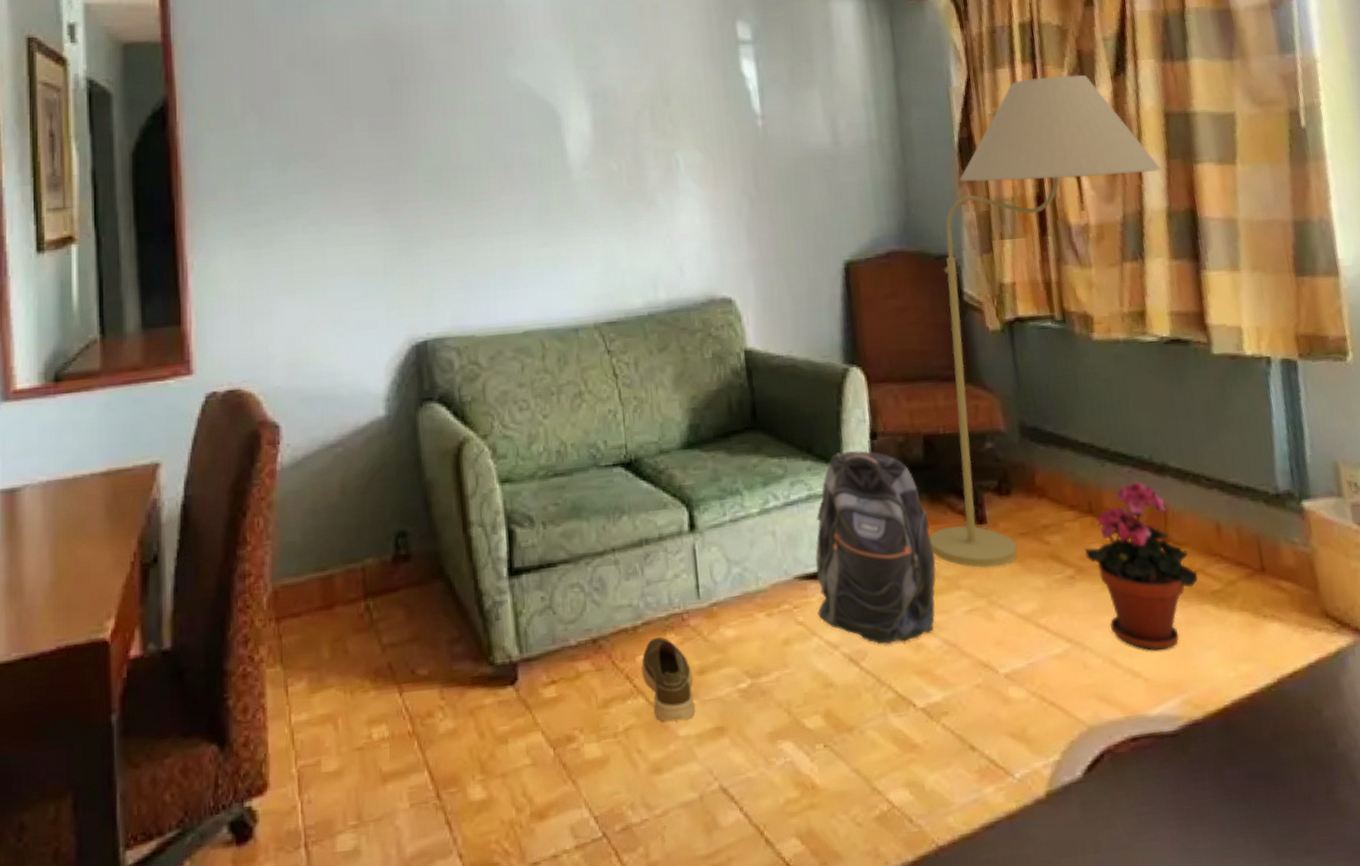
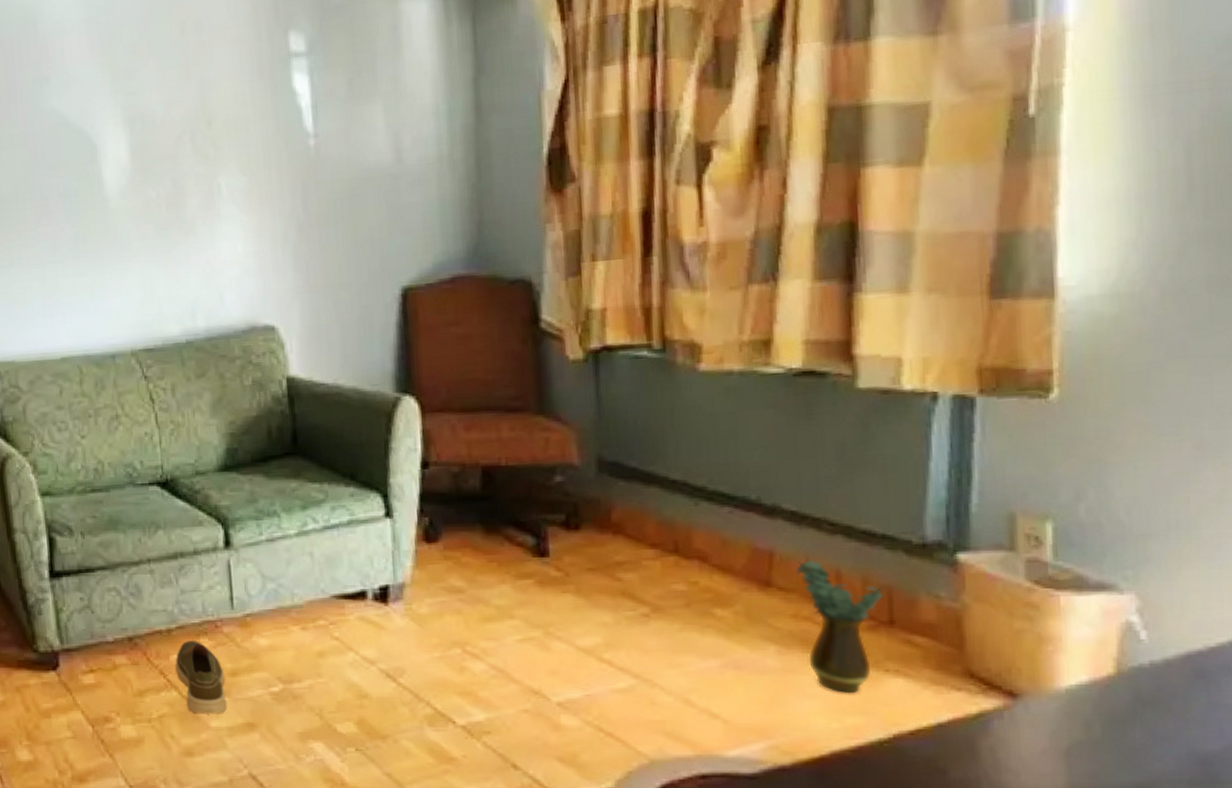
backpack: present [815,450,937,644] -> none [354,478,488,664]
floor lamp: present [929,74,1162,569] -> none [481,66,815,601]
potted plant: present [1085,481,1199,651] -> none [665,522,805,694]
vase: none [1185,510,1254,642] -> present [796,555,883,694]

